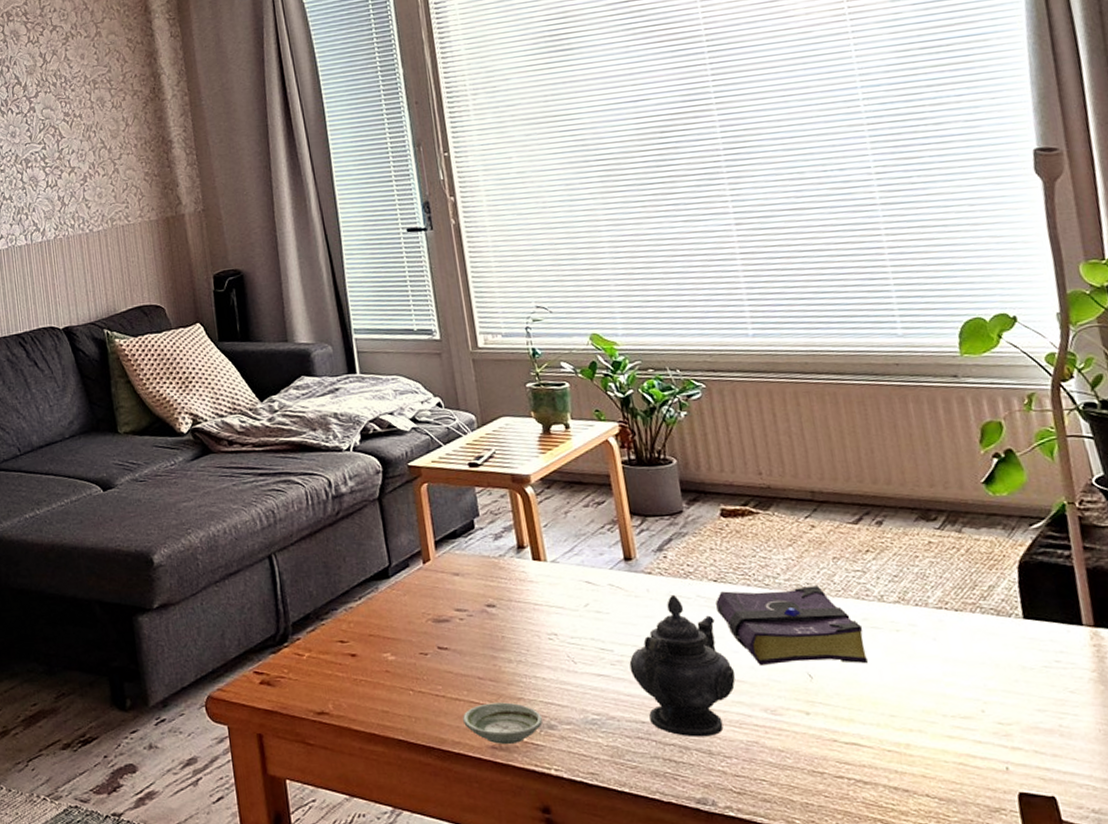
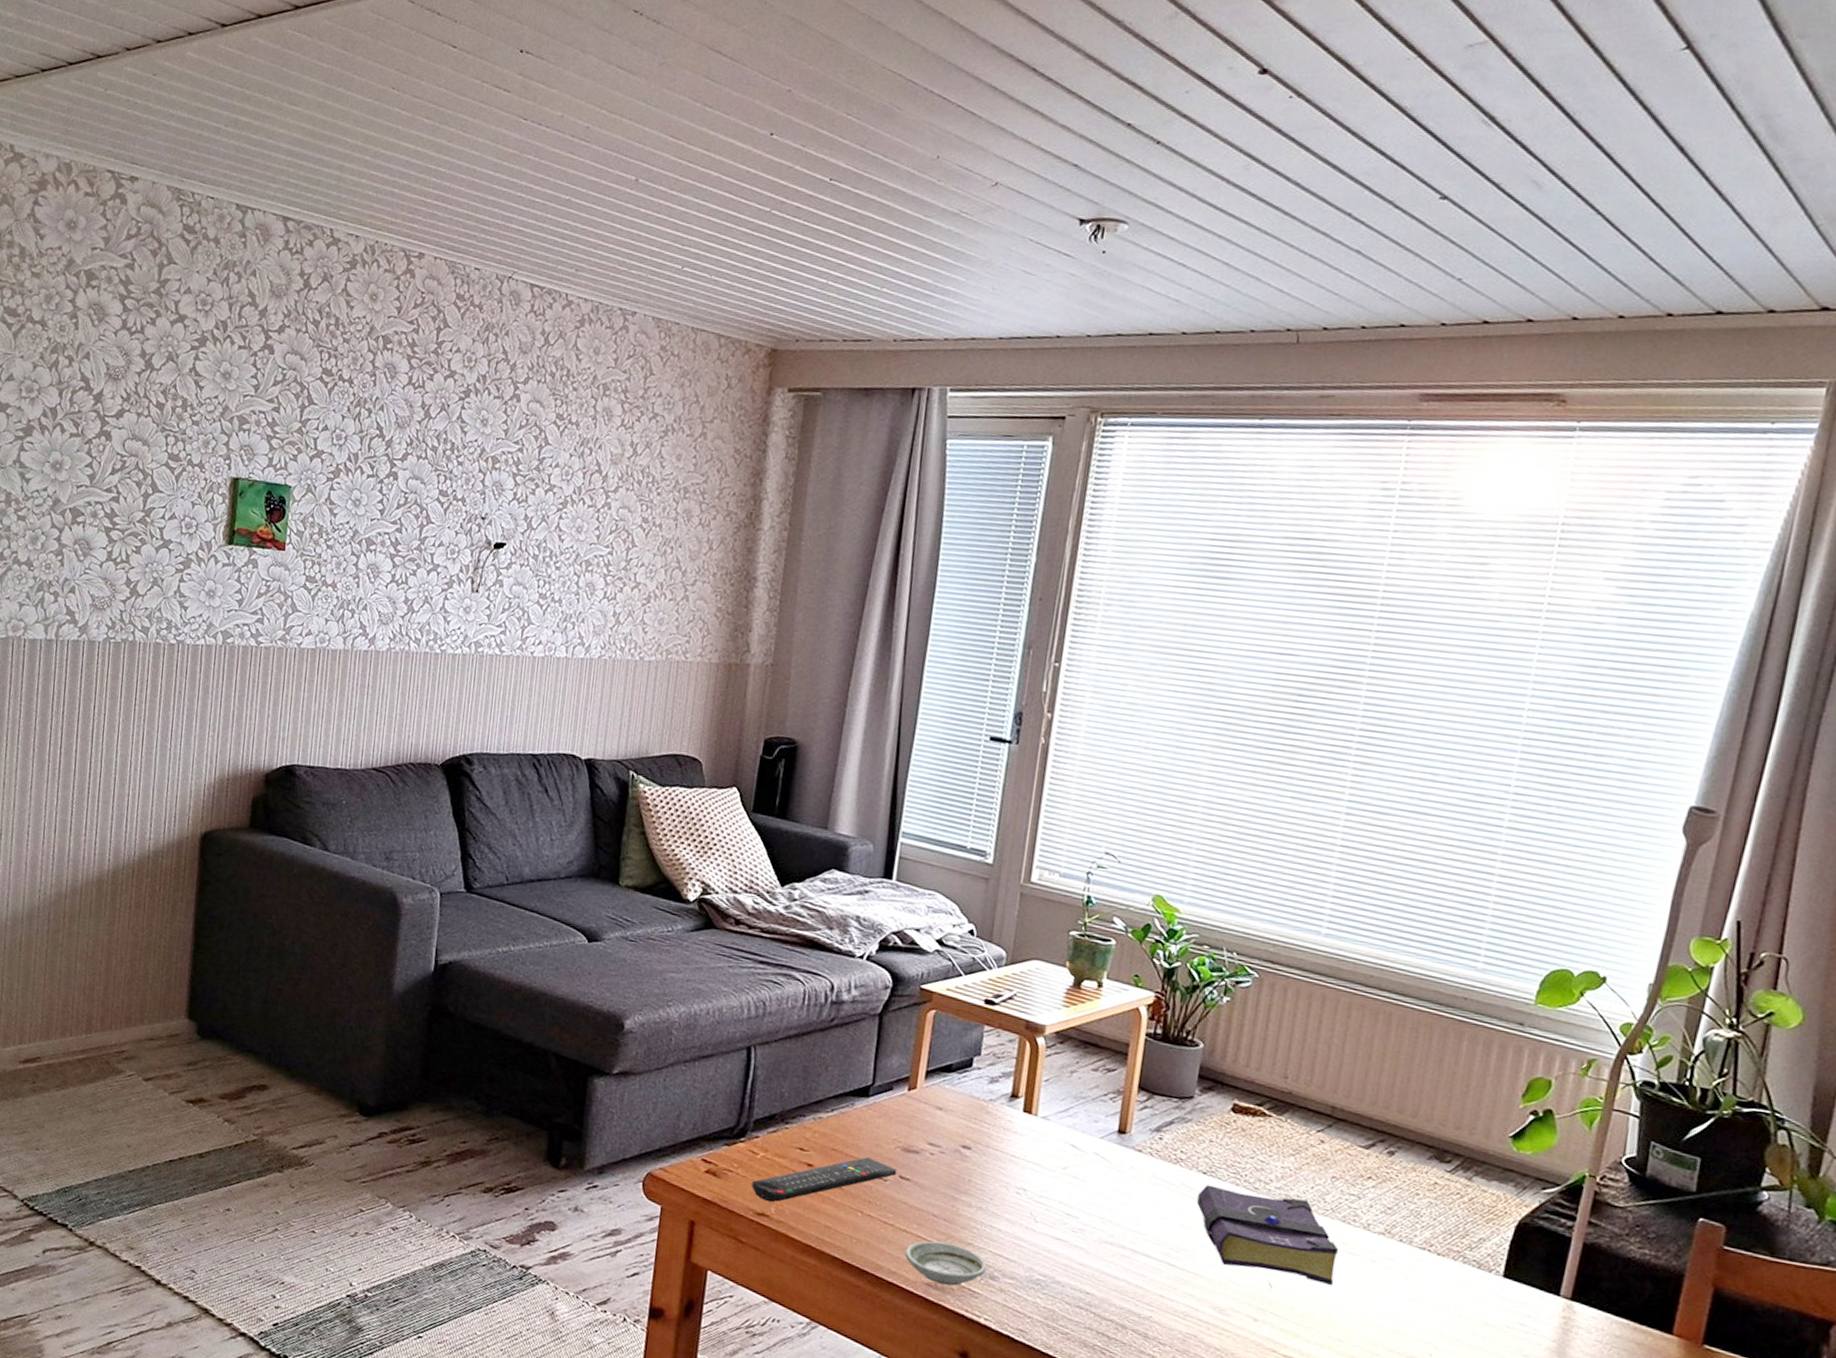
remote control: none [305,635,434,700] -> present [752,1157,897,1203]
teapot: present [629,594,735,737] -> none [1090,1177,1196,1321]

